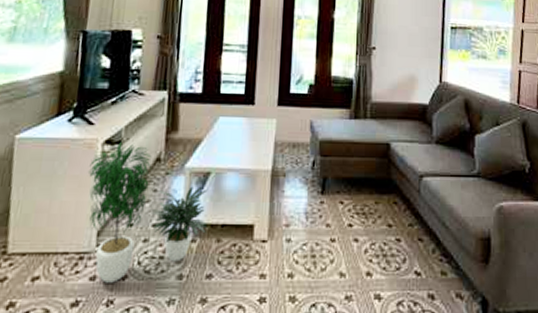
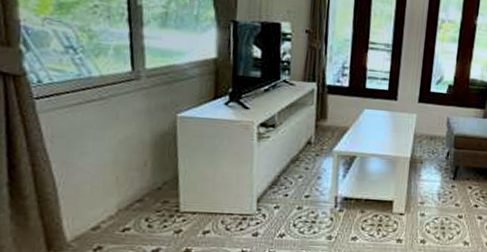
potted plant: present [87,141,208,283] -> none [245,125,354,239]

